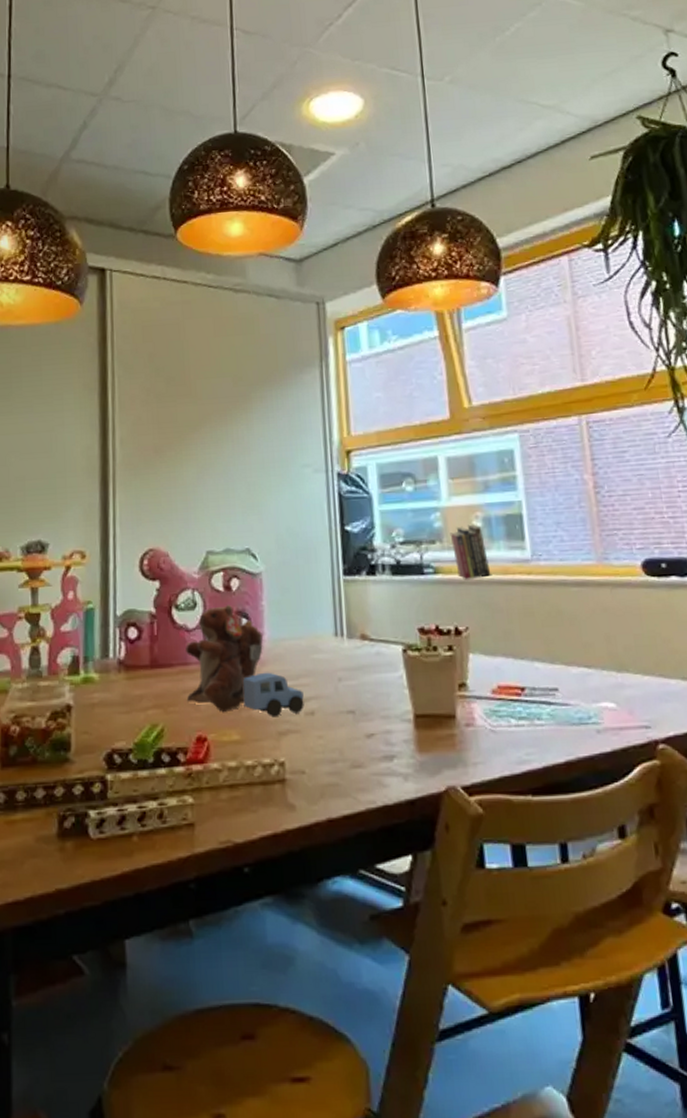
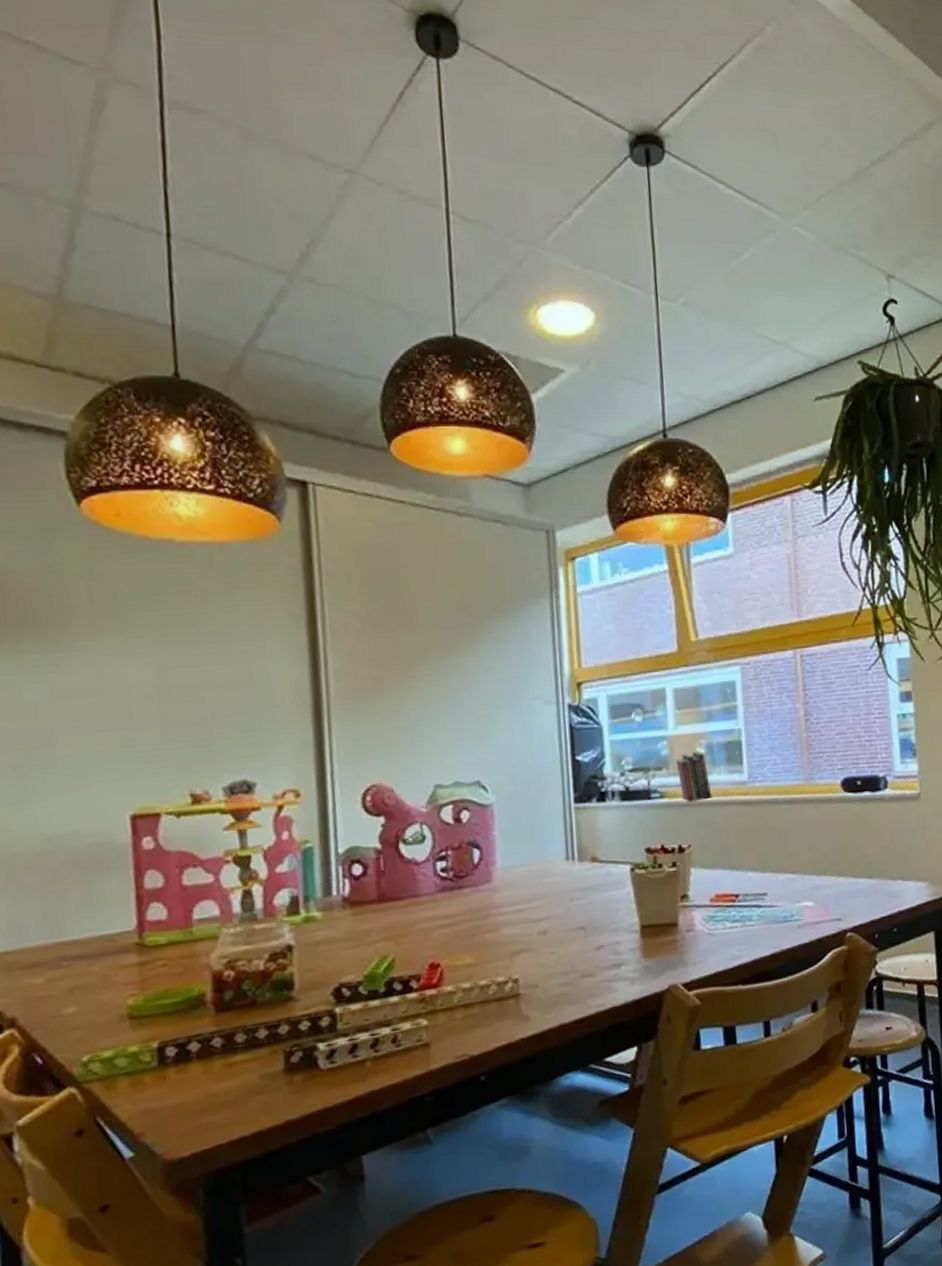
plush toy: present [186,604,264,712] -> none [415,836,496,938]
toy car: present [243,672,304,716] -> none [475,897,537,938]

